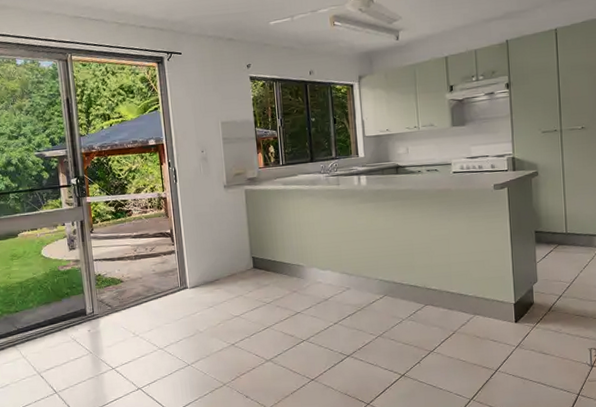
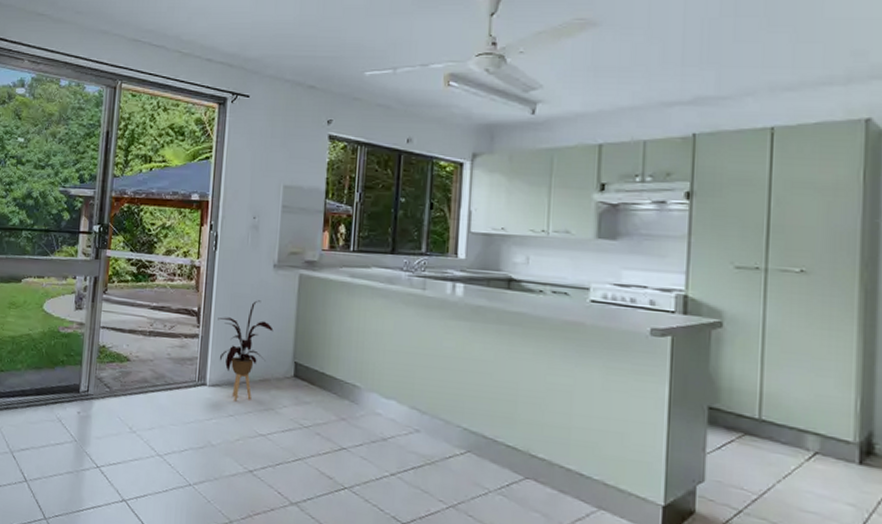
house plant: none [187,215,232,296] -> present [218,300,274,401]

